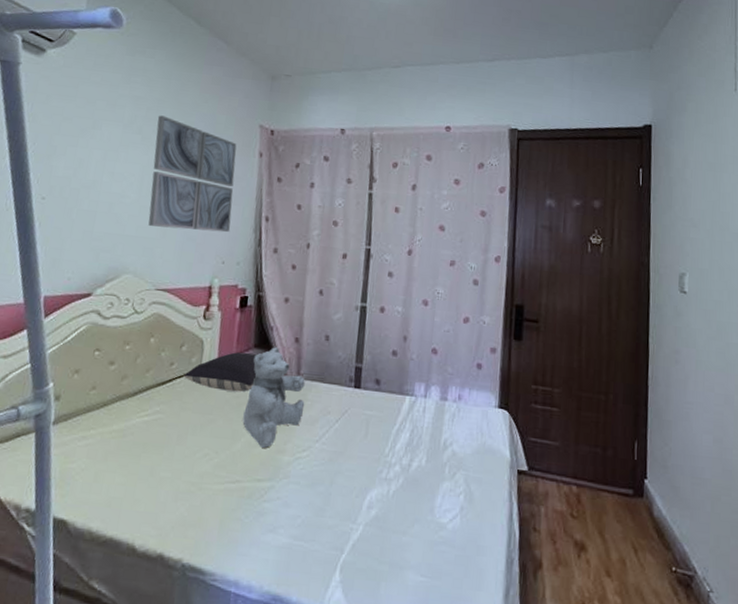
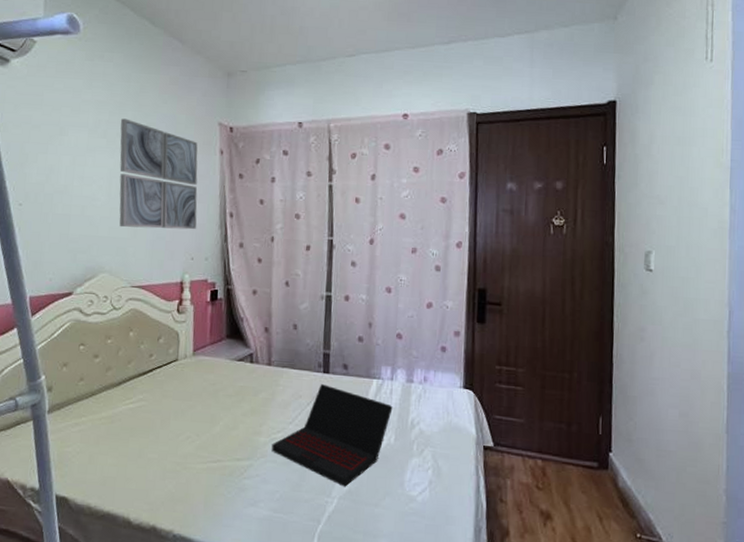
pillow: present [183,352,257,392] -> none [163,342,230,380]
teddy bear: present [242,347,305,448] -> none [220,337,277,430]
laptop: none [295,400,425,513] -> present [271,384,393,487]

